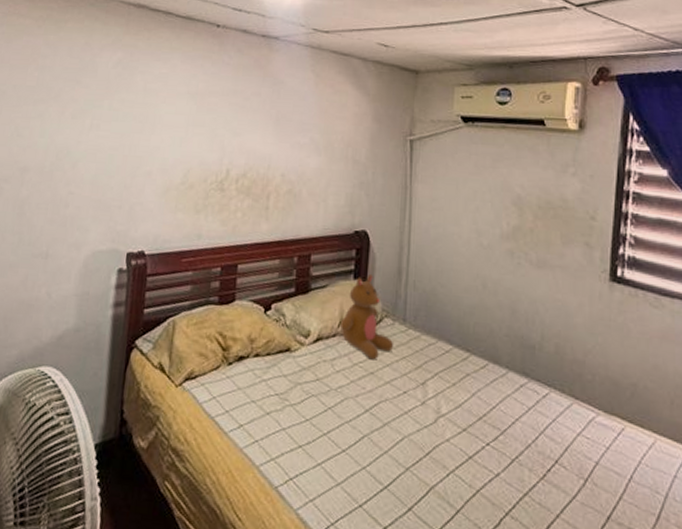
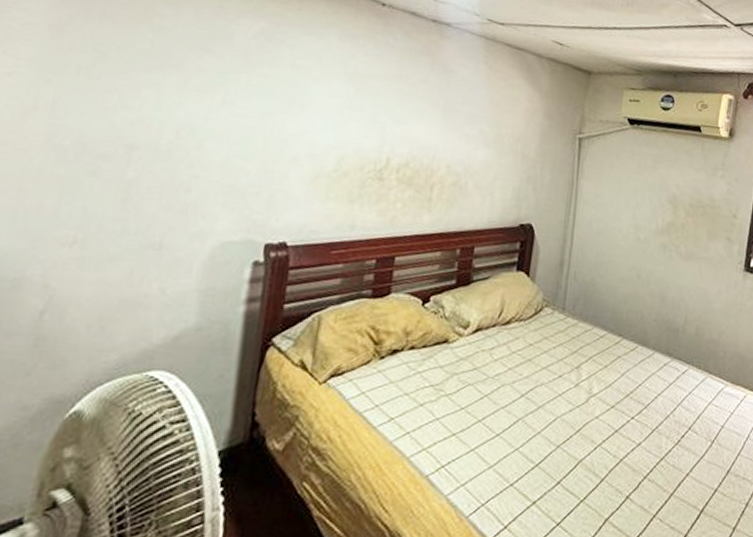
teddy bear: present [339,274,394,360] -> none [500,266,553,348]

